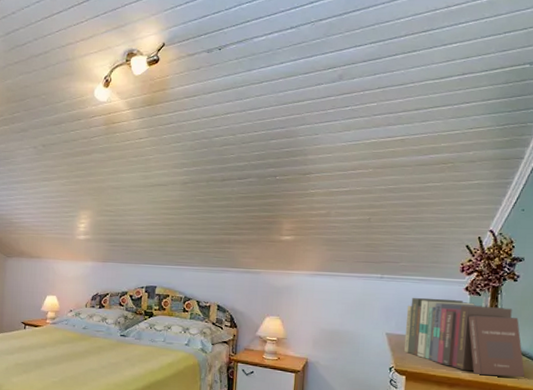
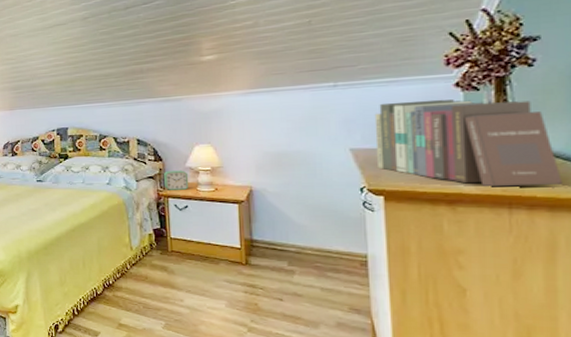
alarm clock: none [236,337,258,357] -> present [164,170,189,190]

